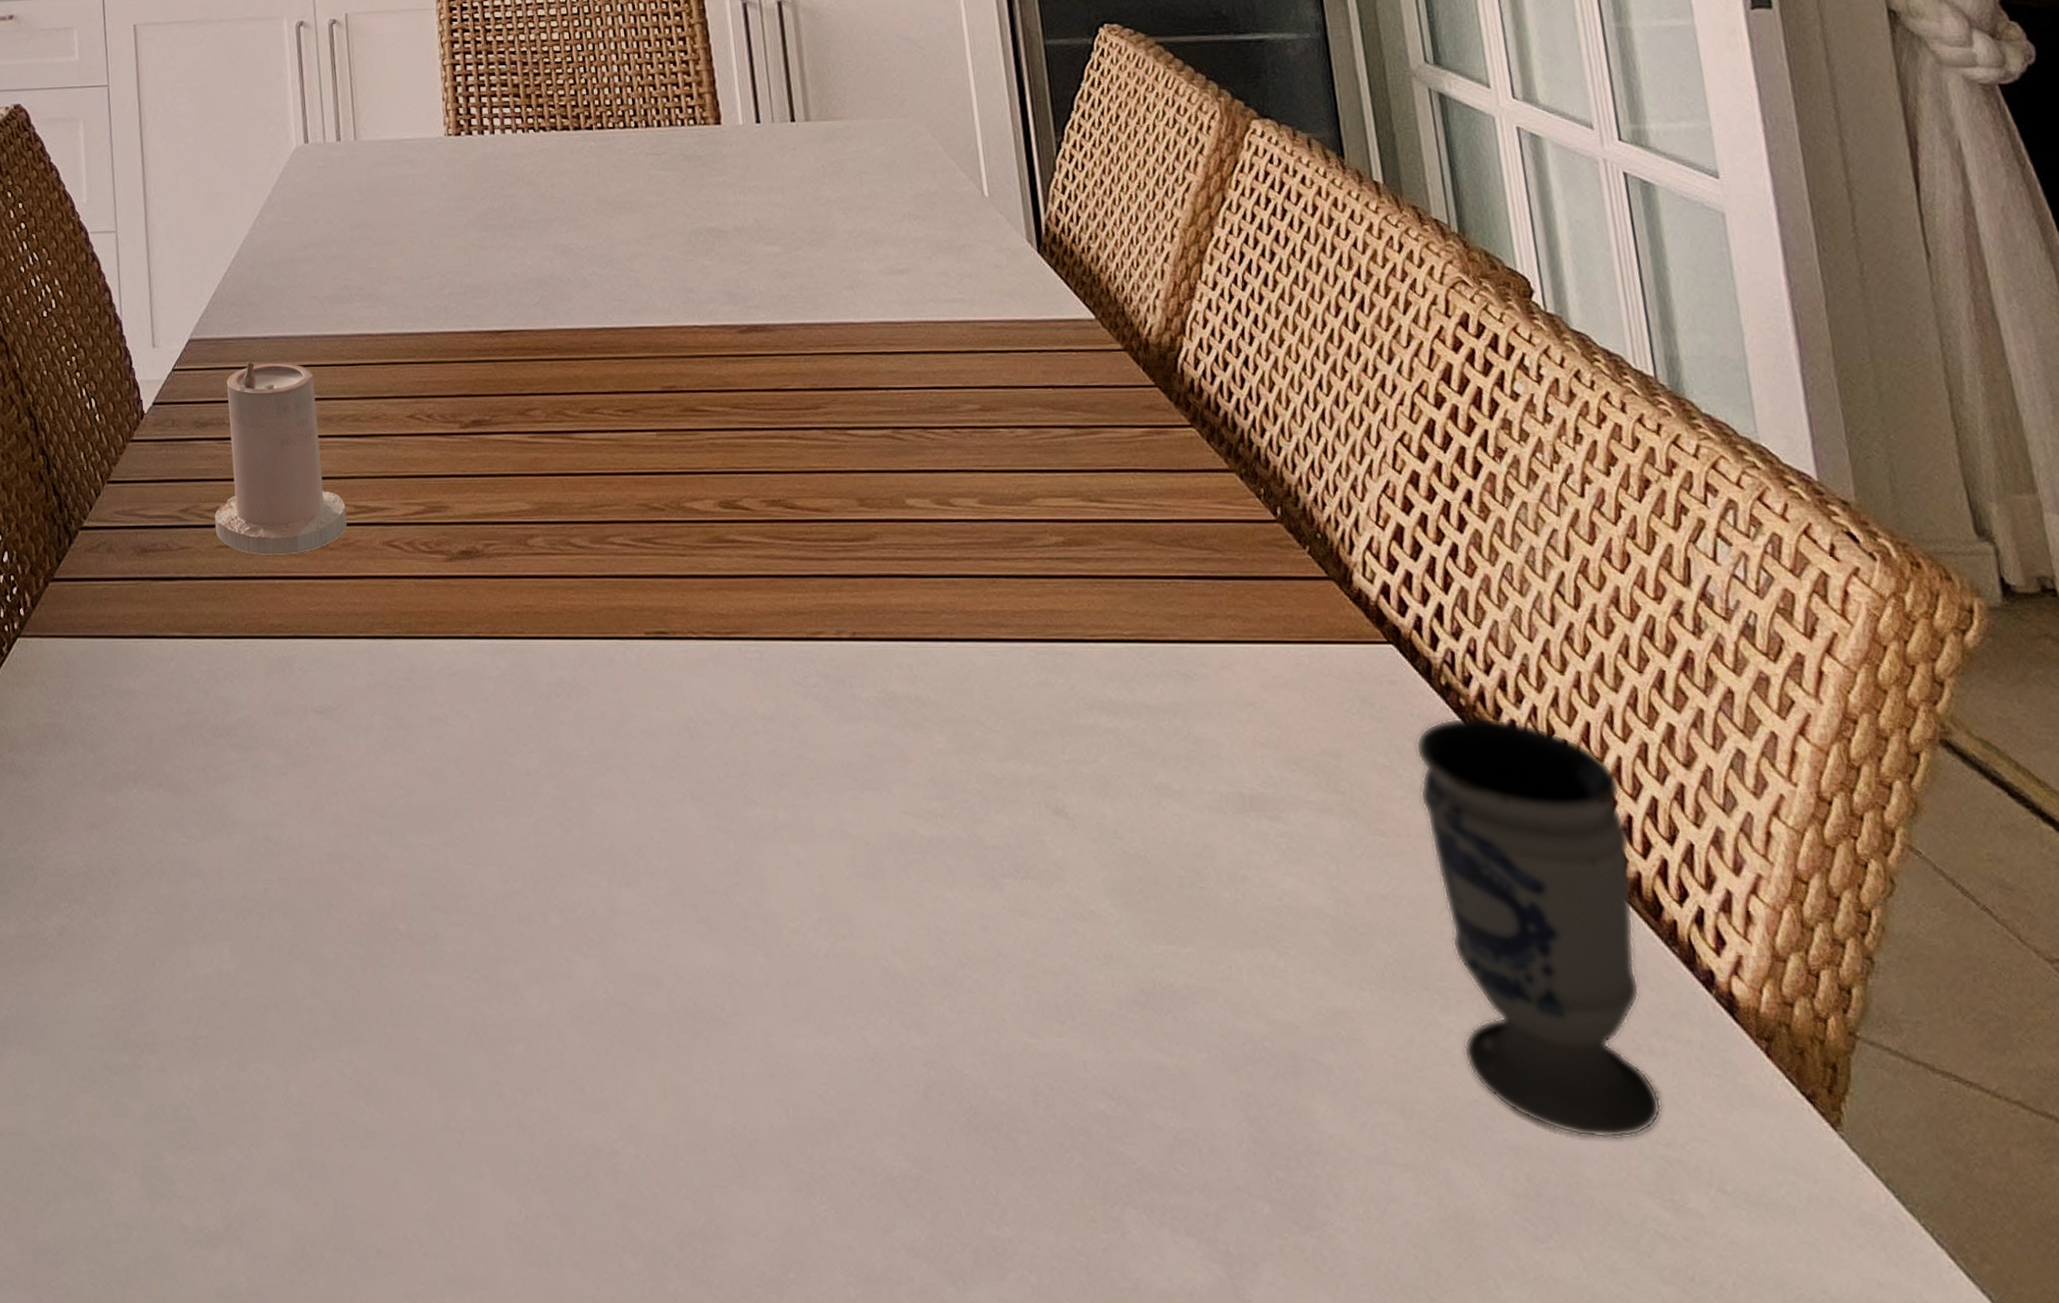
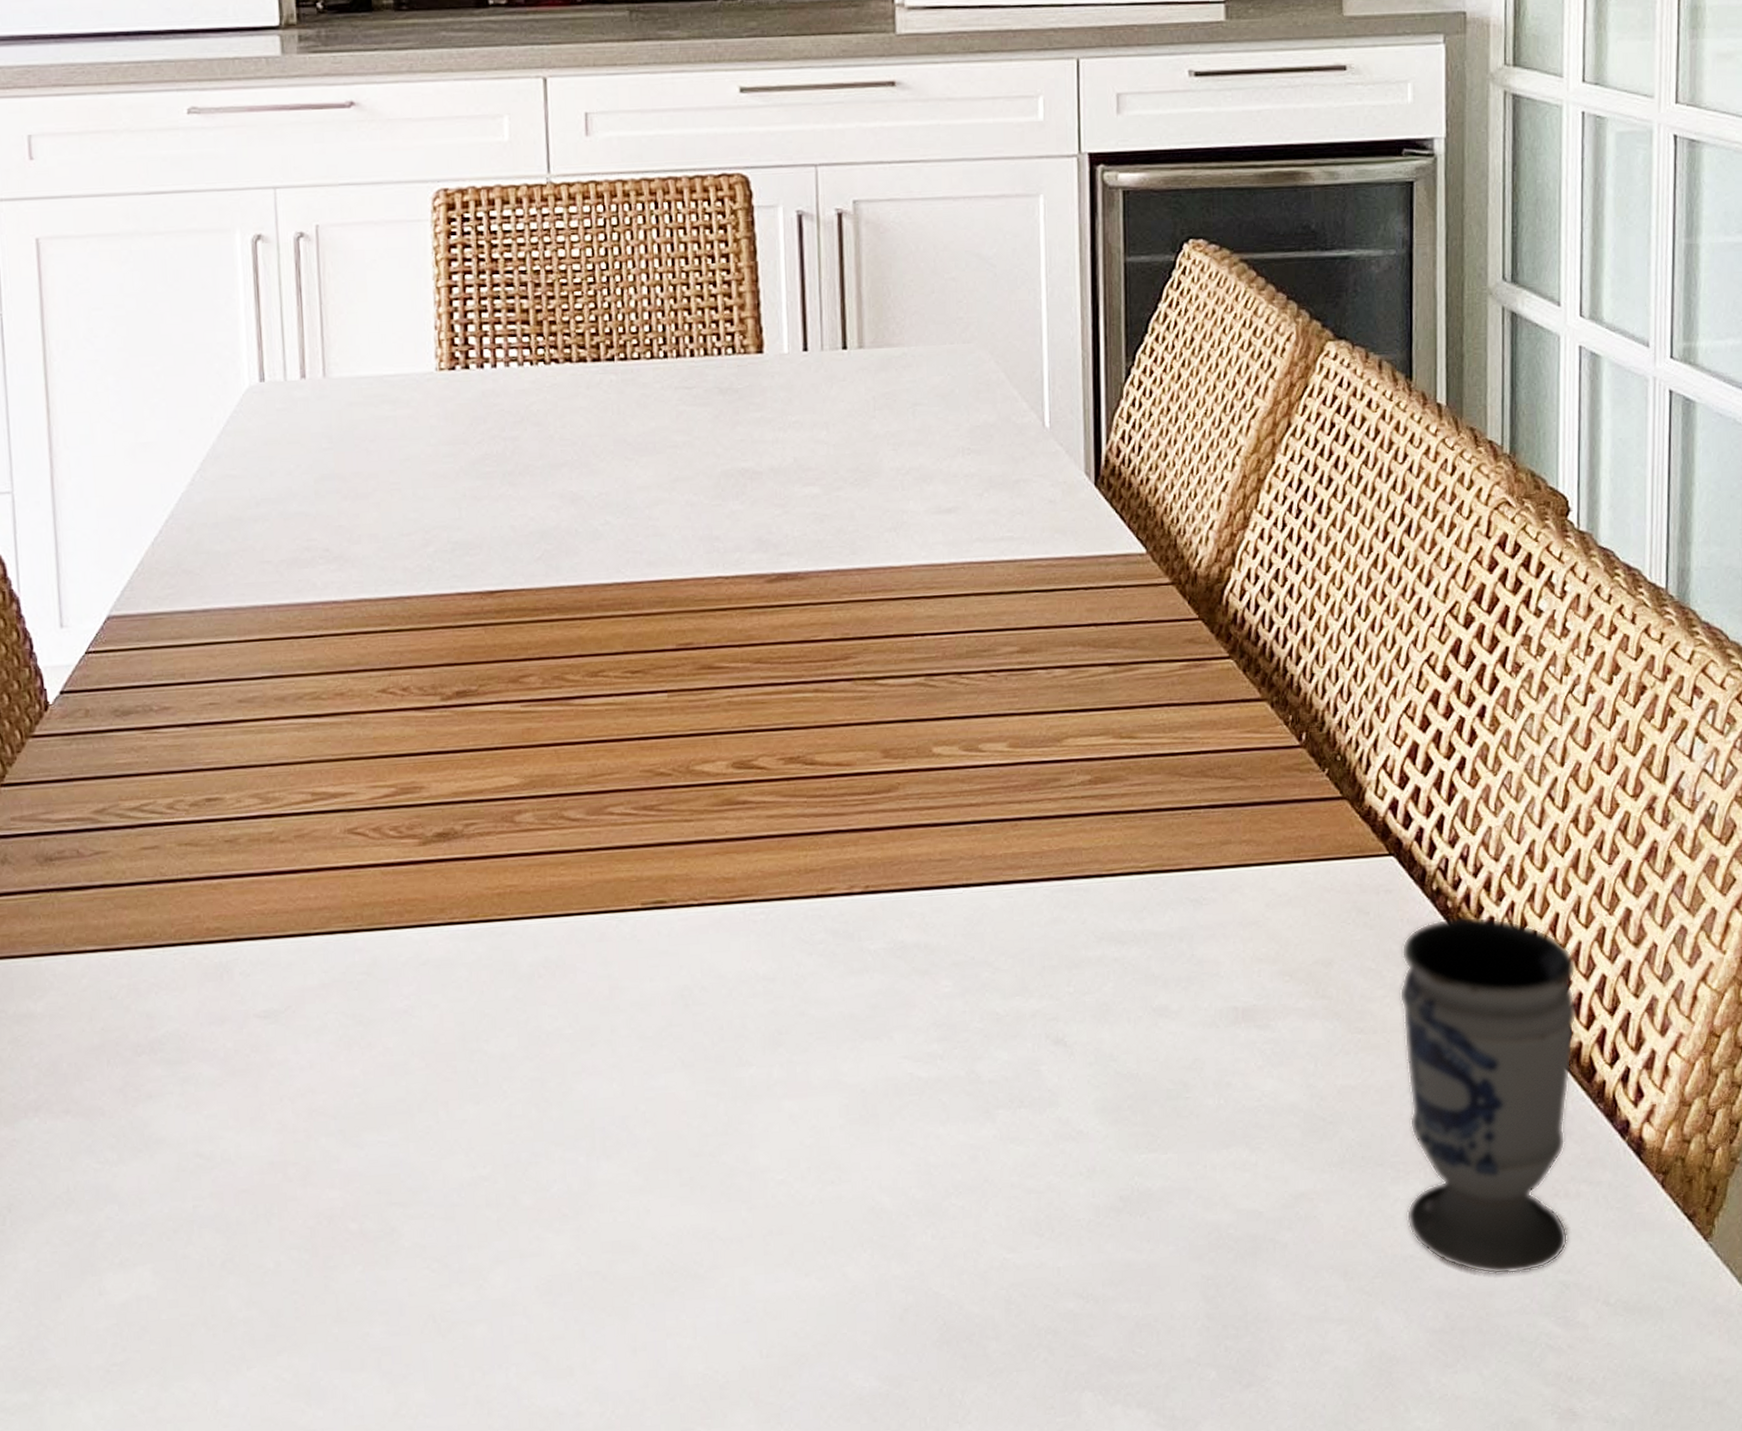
candle: present [215,361,347,555] -> none [138,638,302,854]

